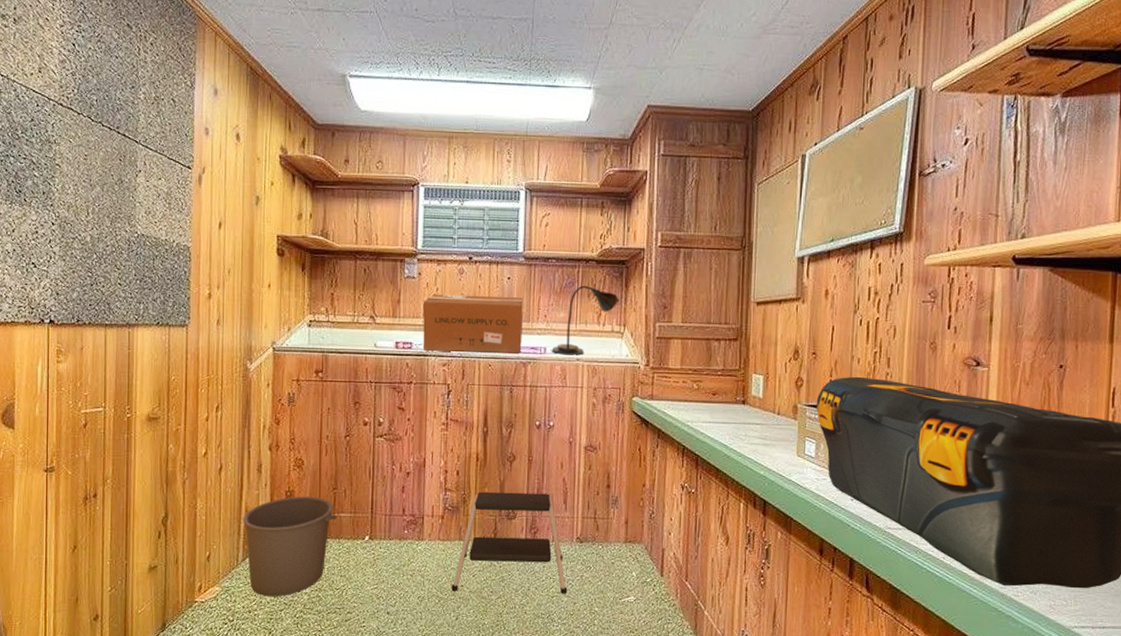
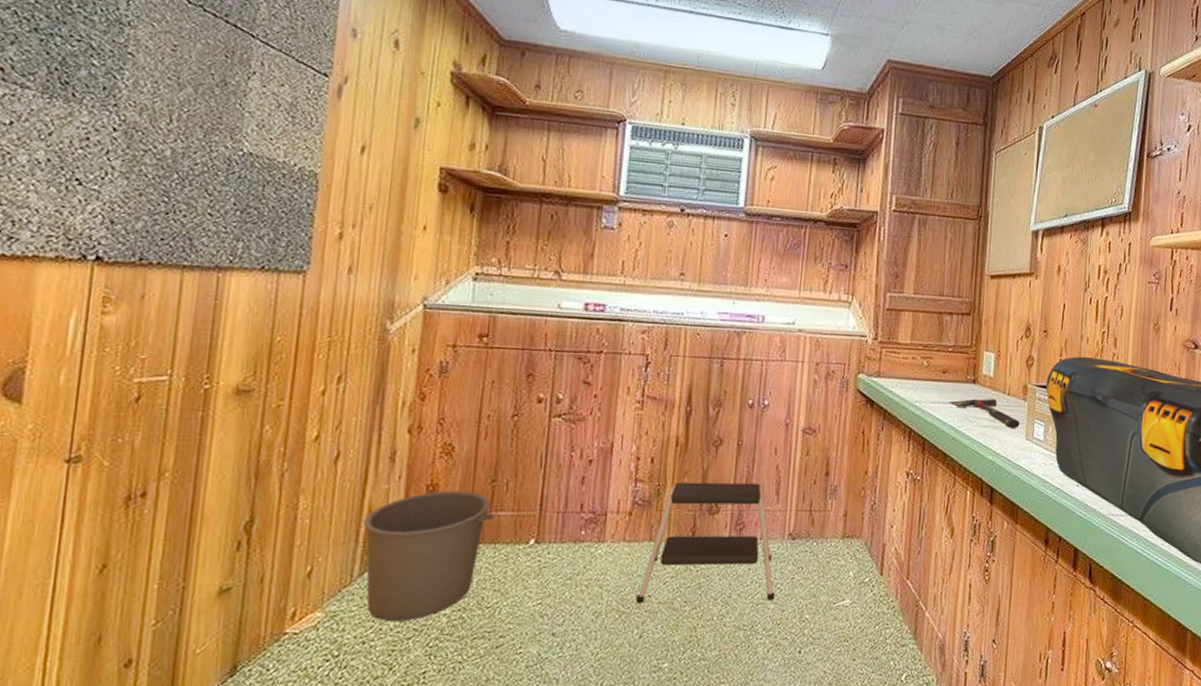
box: present [422,294,523,355] -> none [618,248,741,323]
desk lamp: present [550,285,618,356] -> none [769,248,847,326]
hatchet: none [720,417,791,445] -> present [949,398,1020,428]

